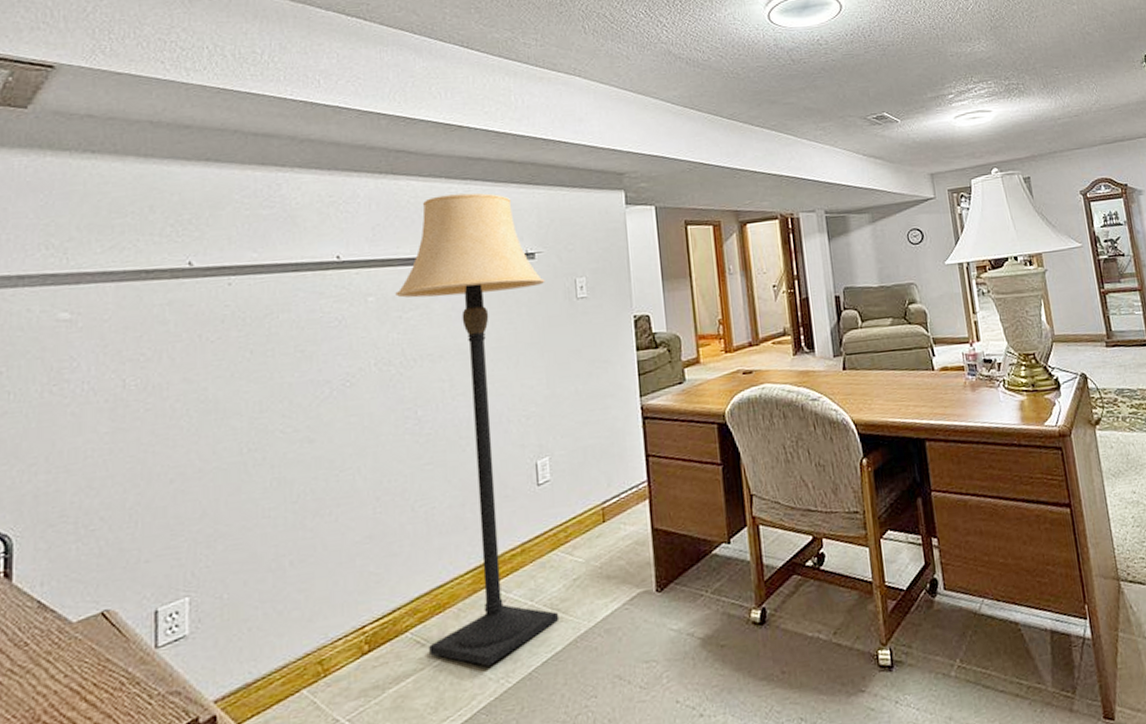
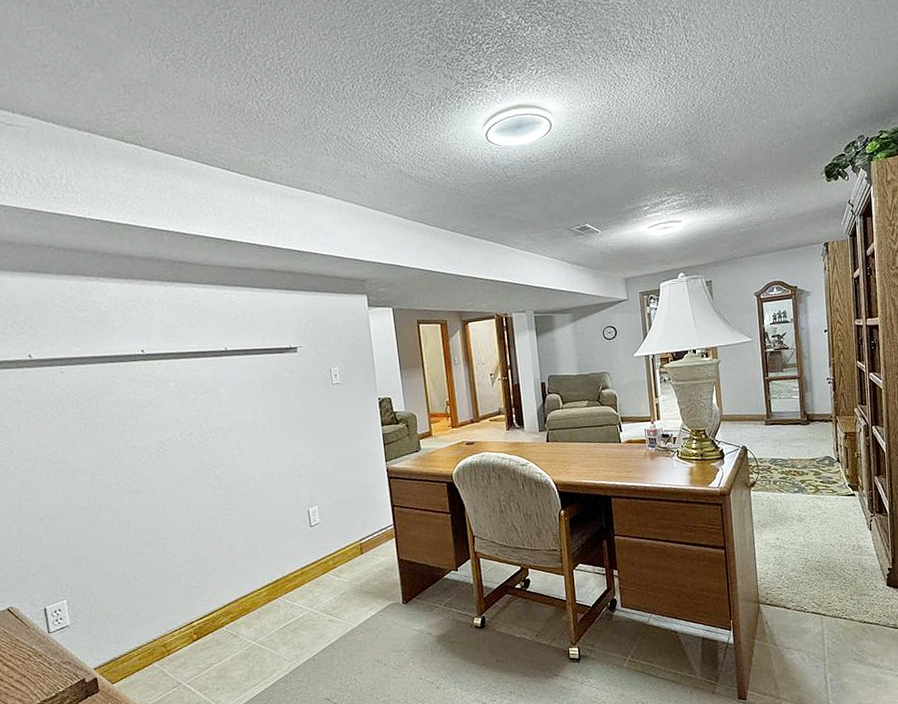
lamp: present [395,193,560,666] -> none [190,297,332,651]

